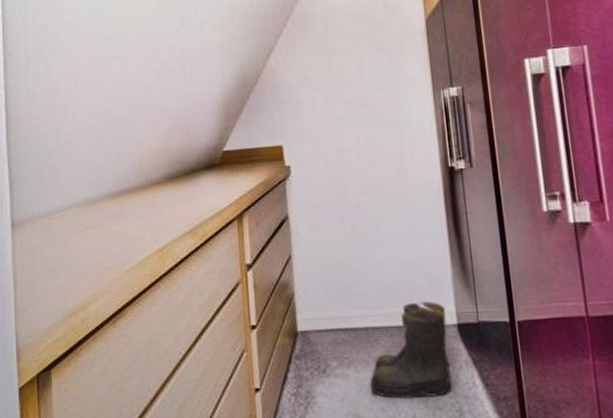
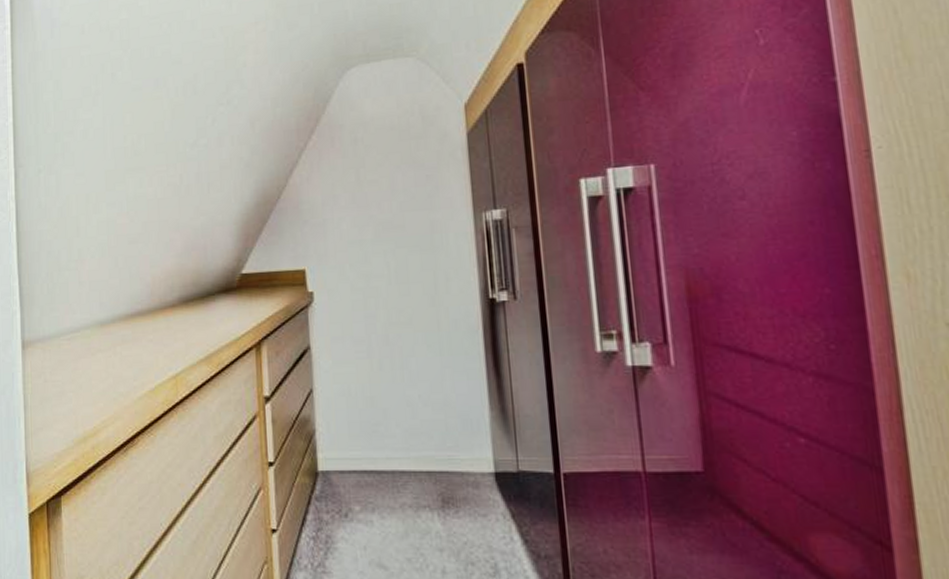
boots: present [370,301,452,399] -> none [395,446,487,550]

